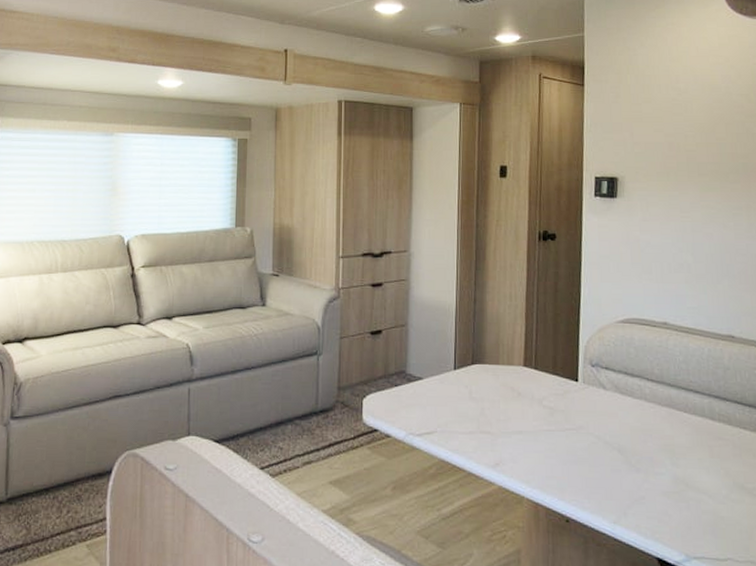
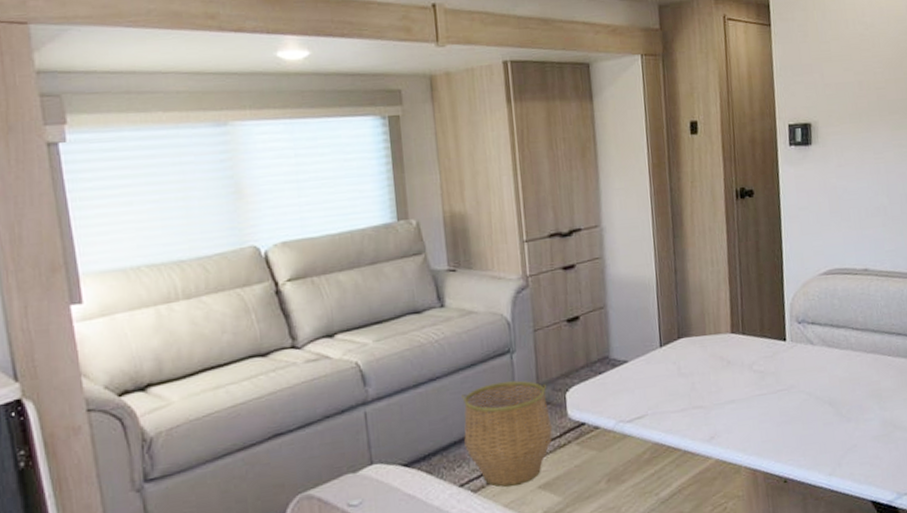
basket: none [269,380,348,477] -> present [462,380,553,487]

